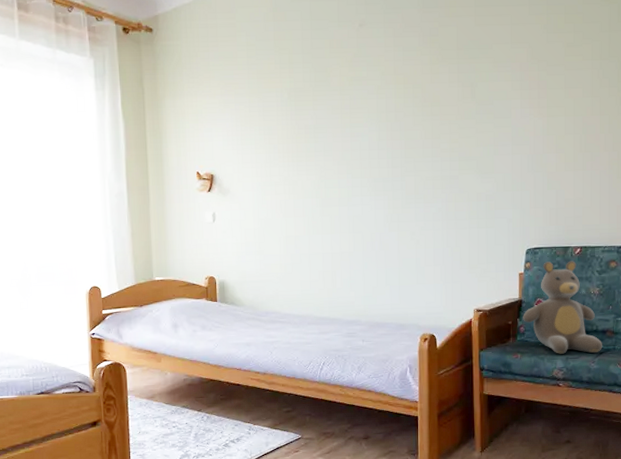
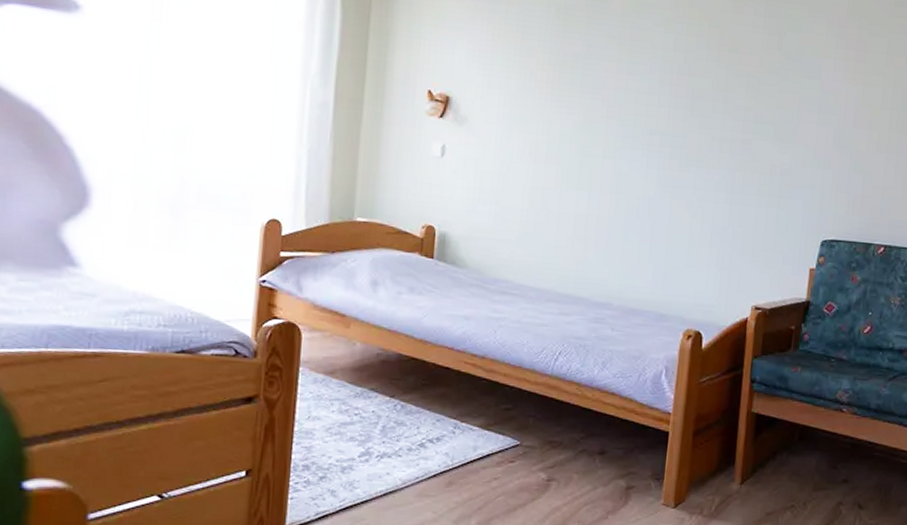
teddy bear: present [523,261,602,354] -> none [808,258,898,375]

